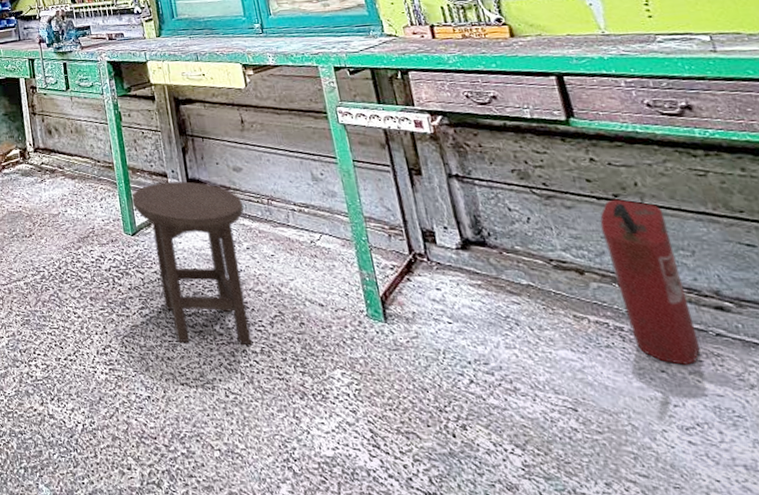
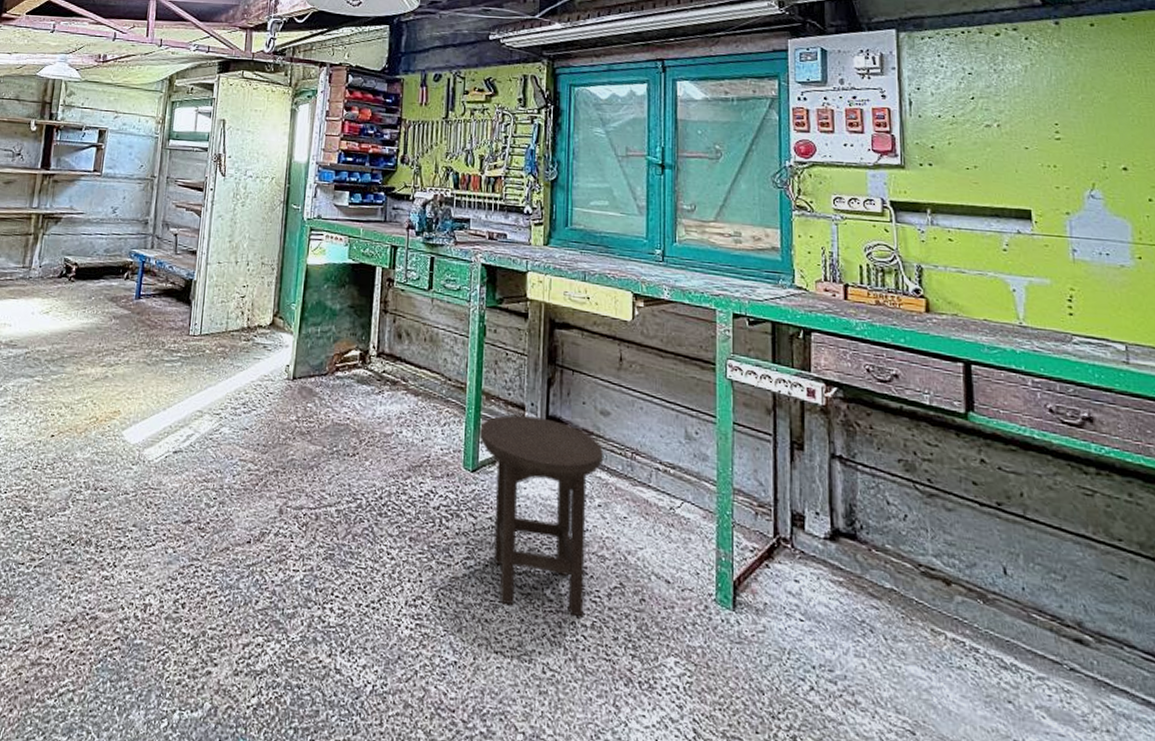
fire extinguisher: present [600,199,701,365] -> none [978,507,1052,698]

